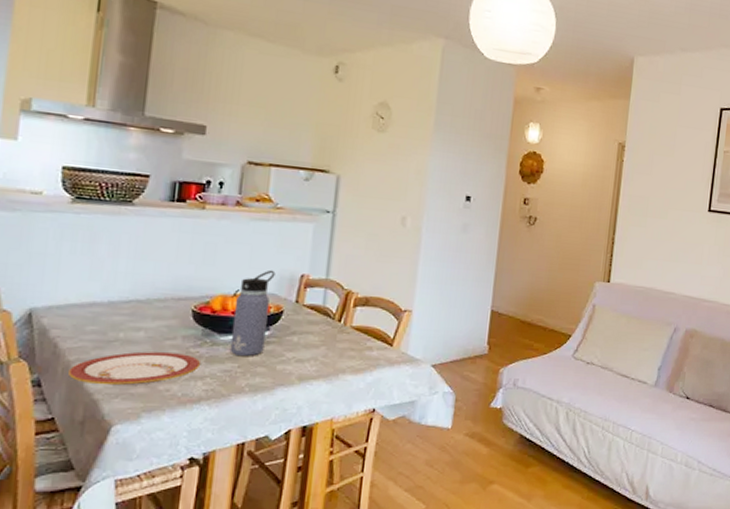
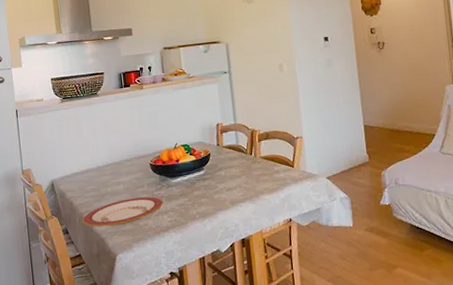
water bottle: present [229,269,276,357] -> none [176,124,203,193]

